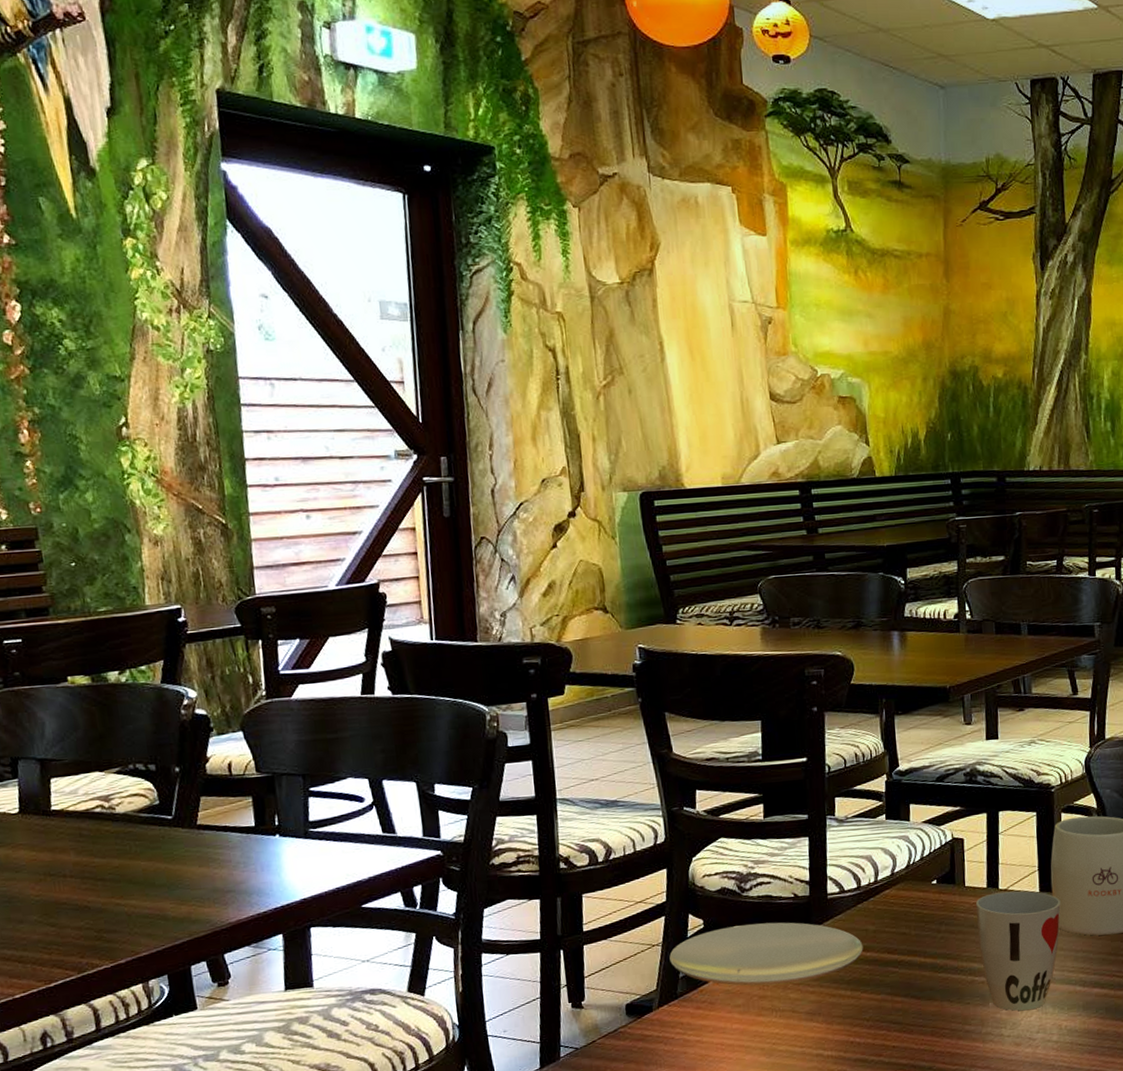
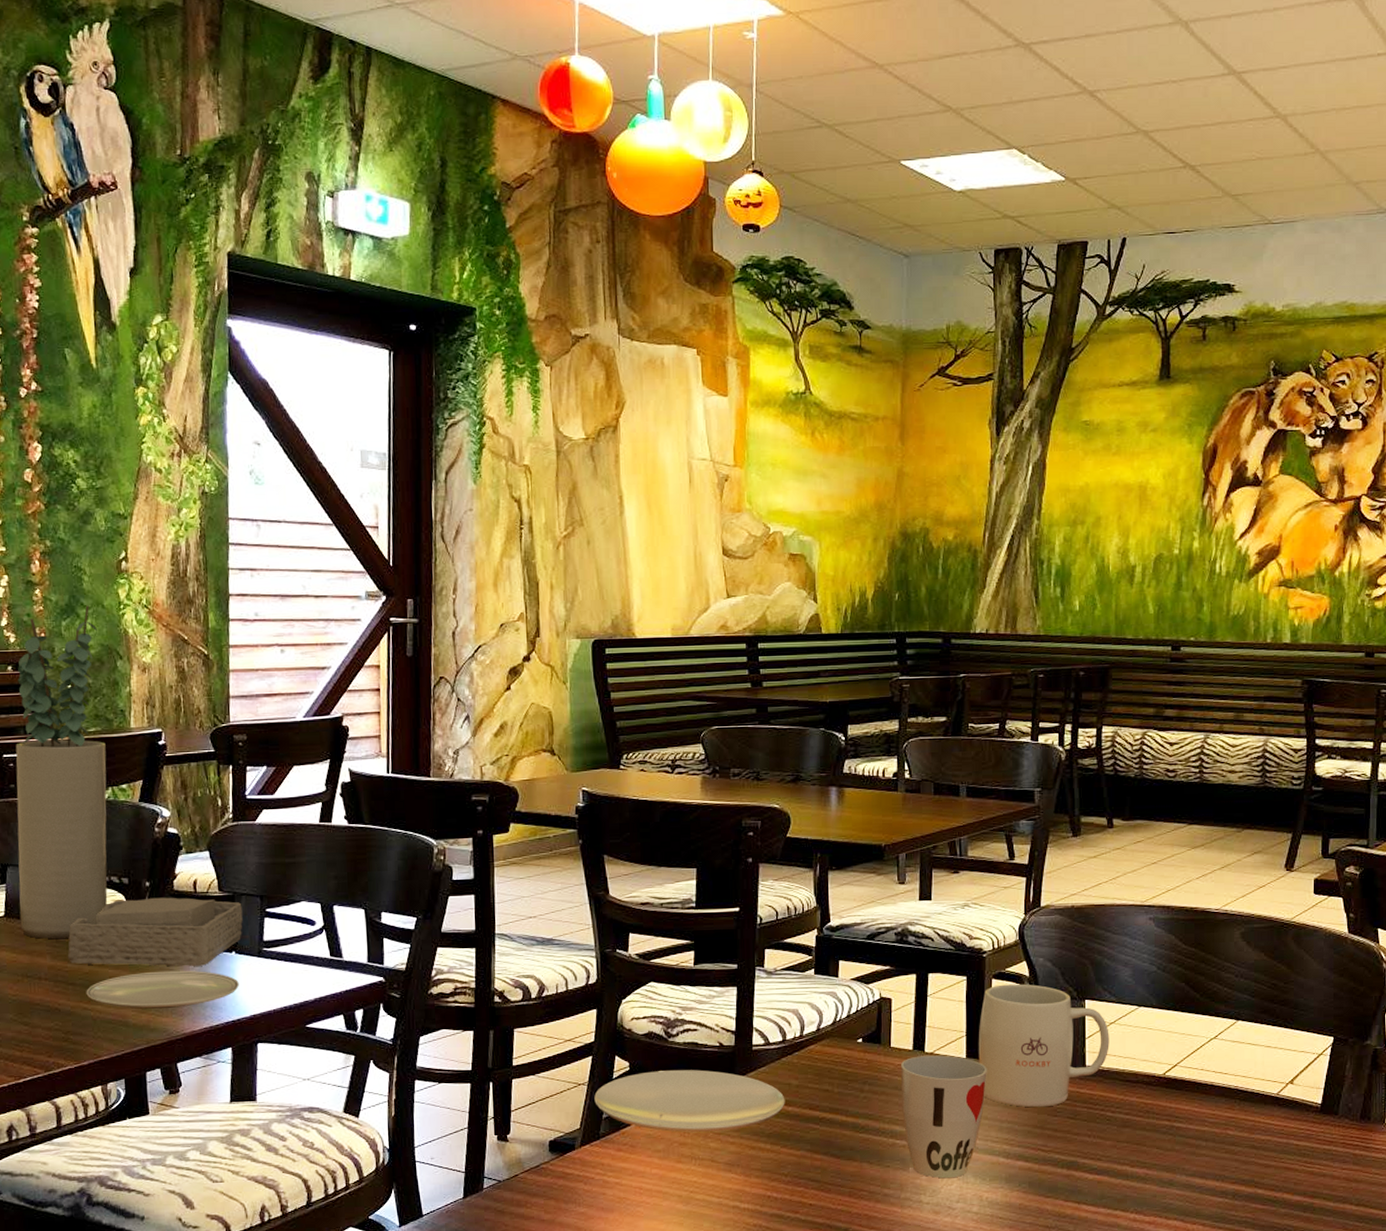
vase: none [13,476,134,834] -> present [15,605,108,939]
napkin holder: none [93,781,286,859] -> present [68,897,243,966]
plate: none [117,857,286,901] -> present [86,970,239,1010]

